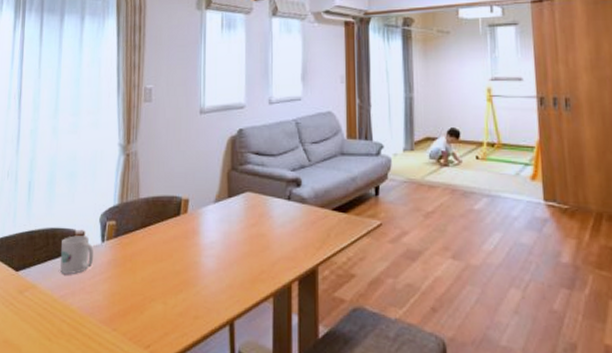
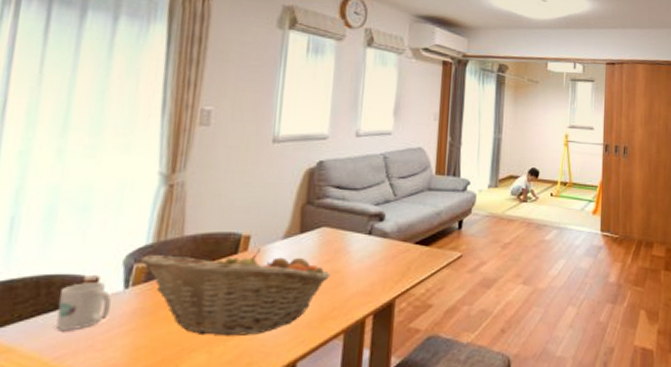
fruit basket: none [110,211,257,291] -> present [140,248,331,336]

